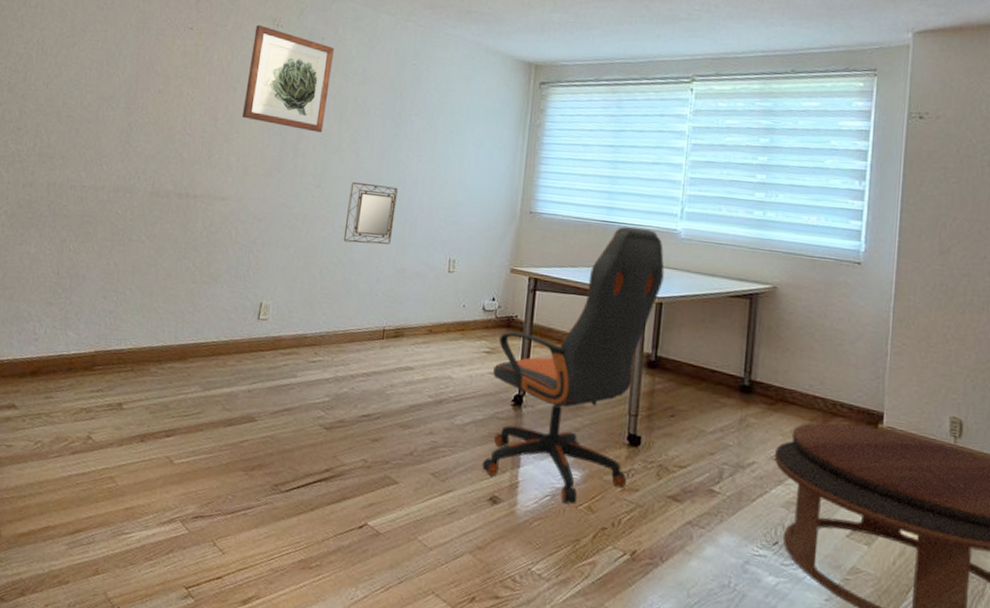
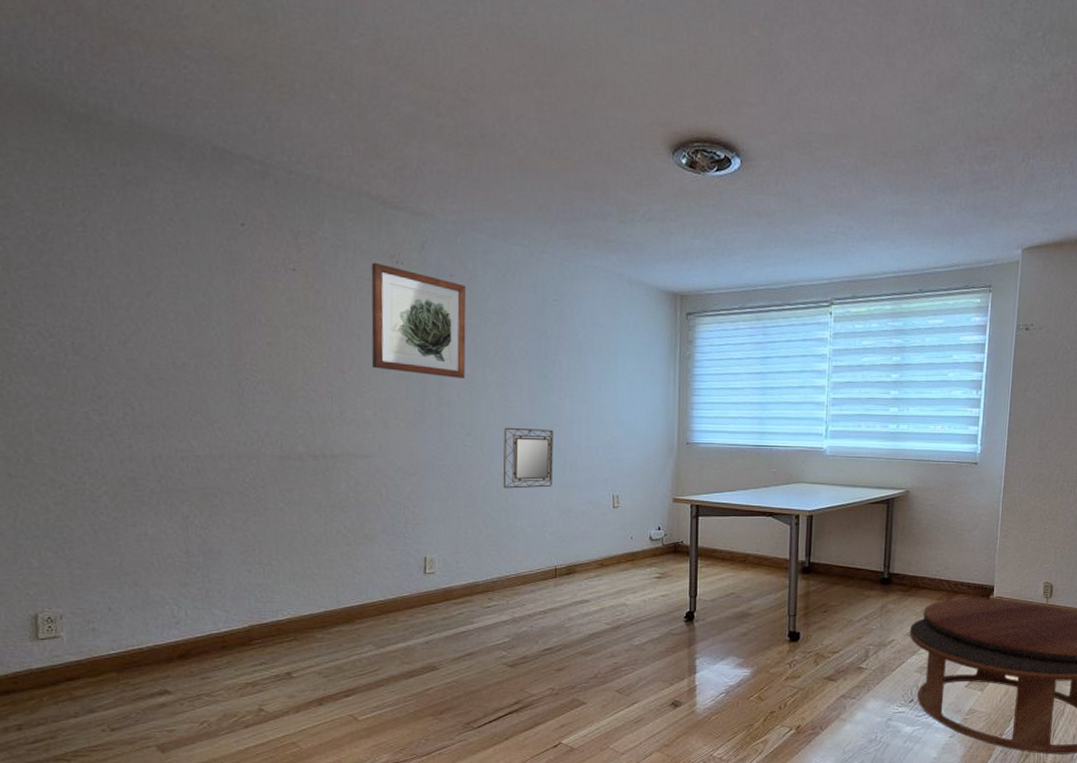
office chair: present [482,226,665,504] -> none [662,448,813,697]

